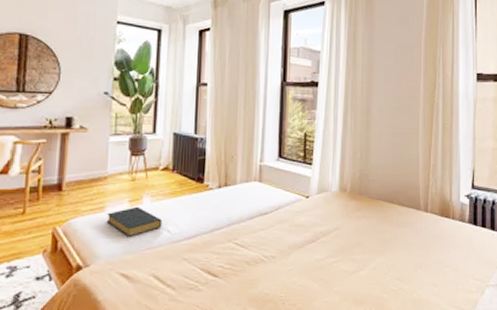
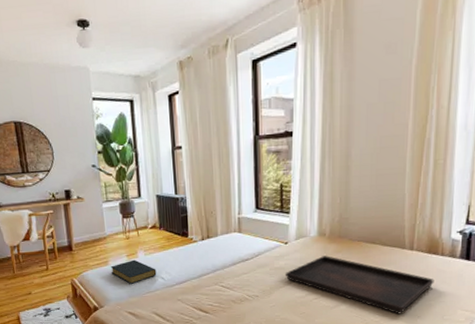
serving tray: none [304,213,447,283] -> present [285,256,434,314]

